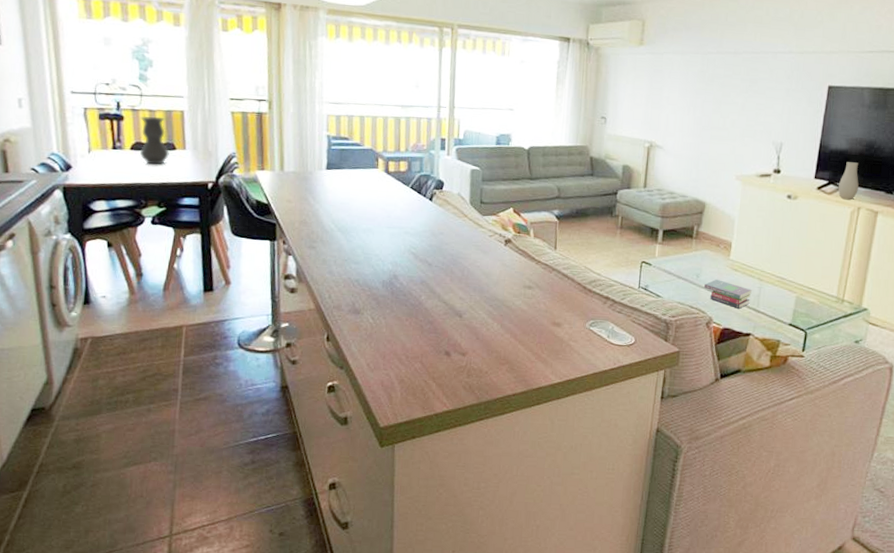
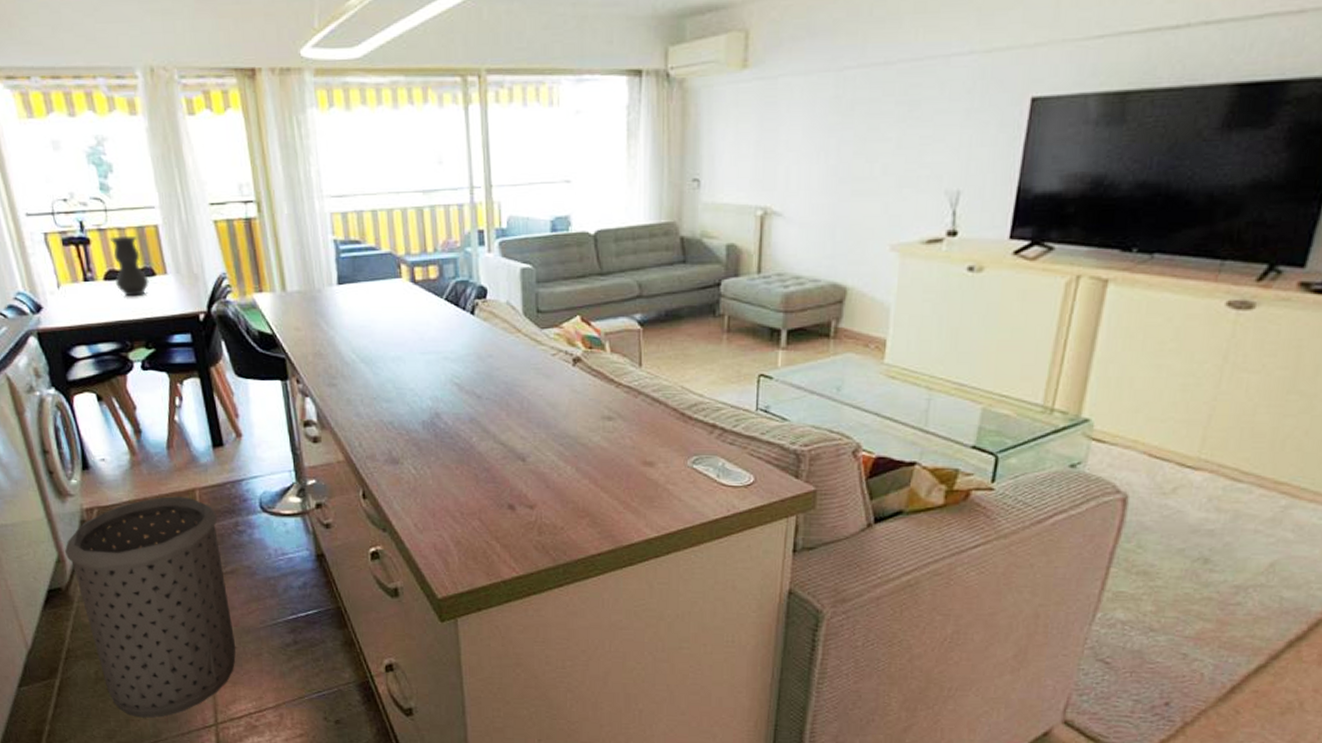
laundry basket: none [54,331,199,529] -> present [64,496,236,718]
books: present [704,280,752,309] -> none [848,392,917,430]
vase: present [838,162,859,201] -> none [1045,210,1079,267]

